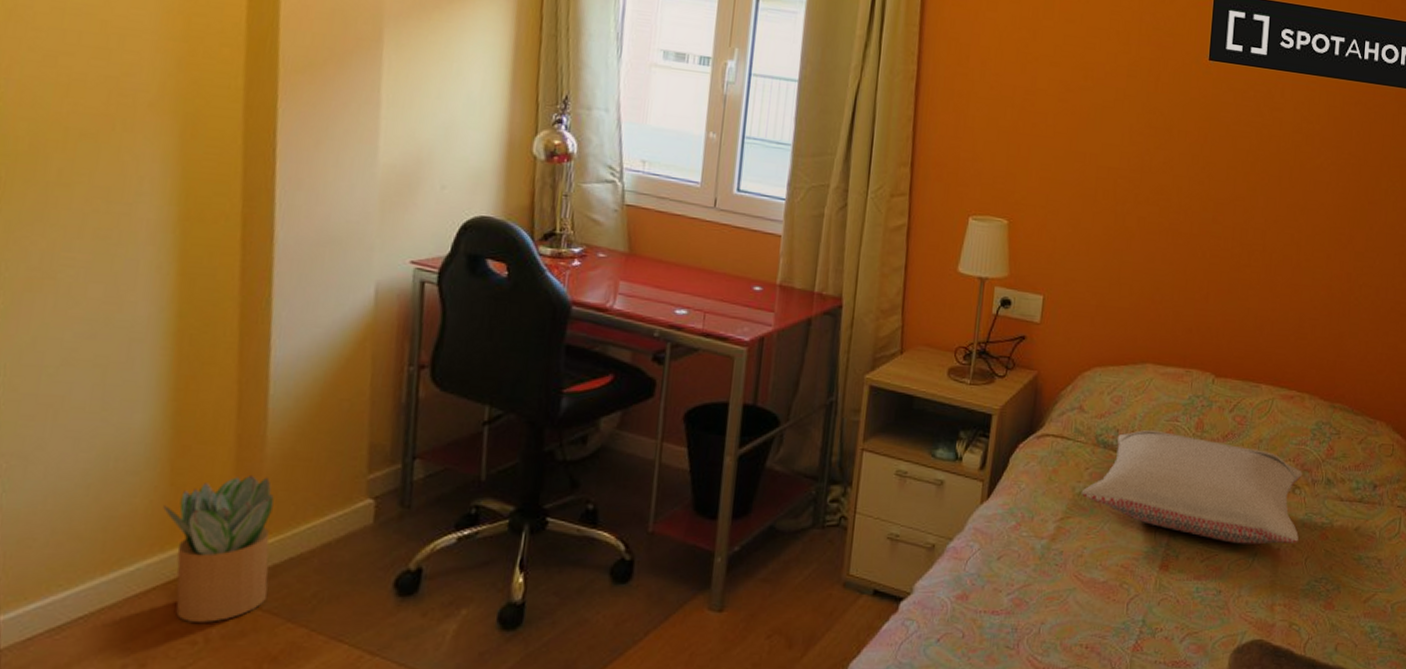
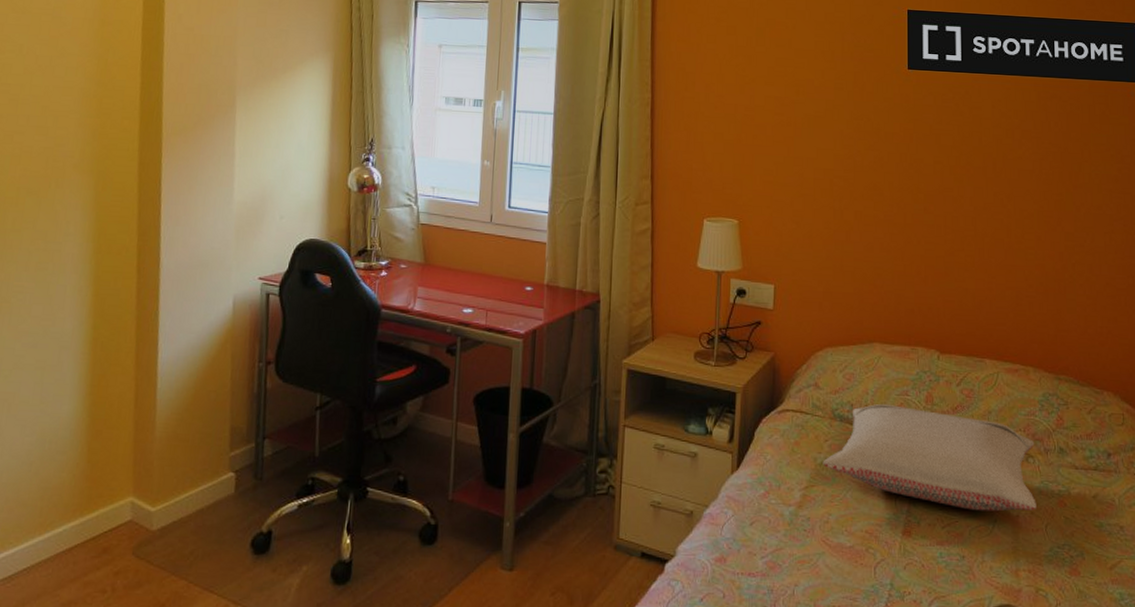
potted plant: present [163,474,274,622] -> none [82,453,161,575]

